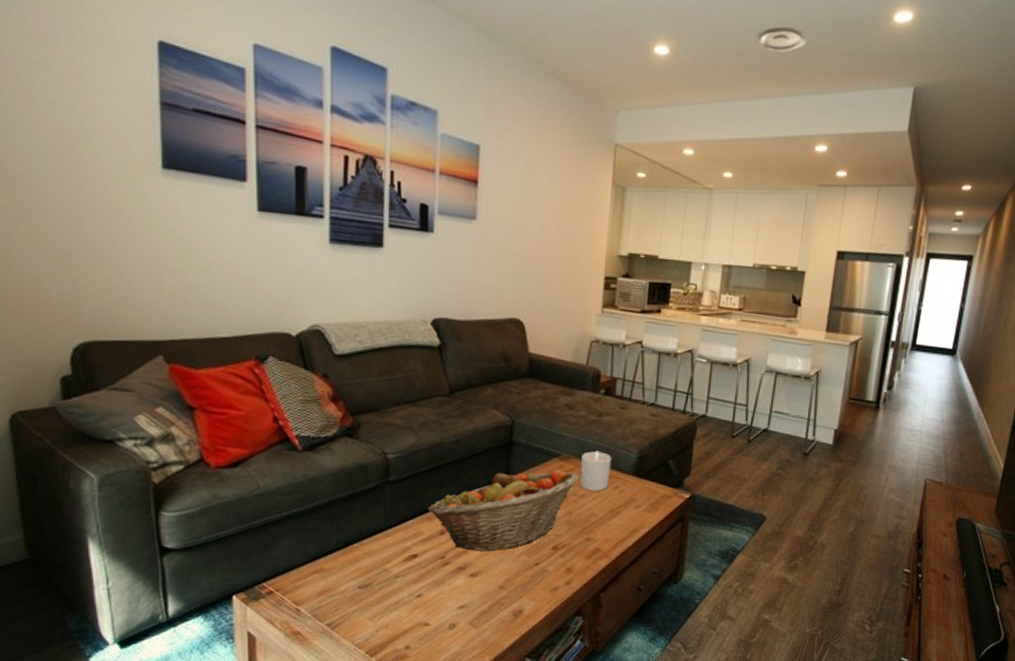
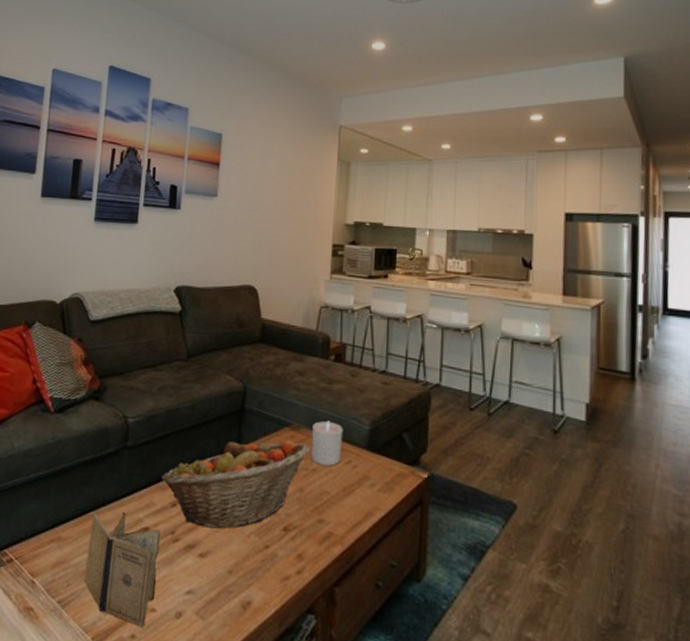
book: none [353,541,431,639] -> present [84,511,161,628]
recessed light: present [754,26,808,52] -> none [462,17,513,39]

